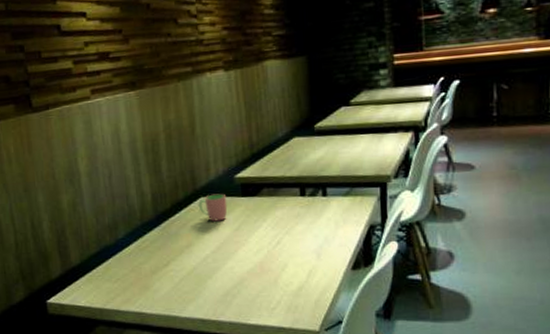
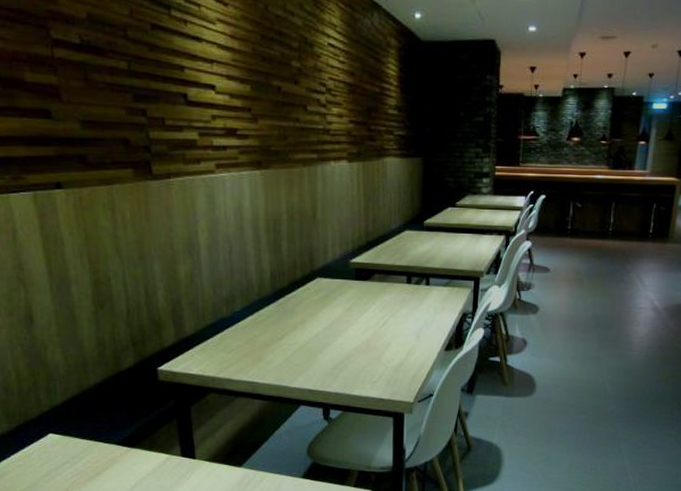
cup: present [198,193,228,222] -> none [314,276,341,301]

